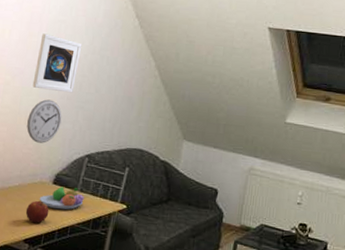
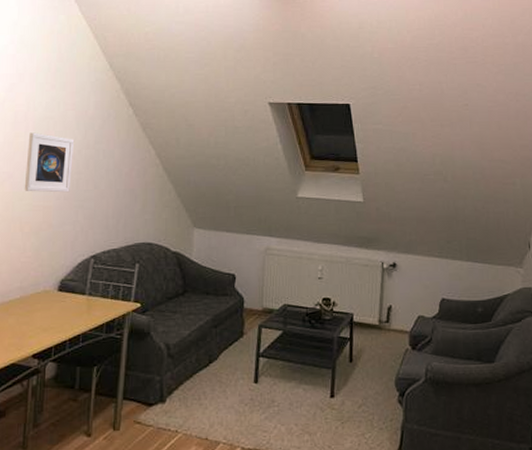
apple: present [25,201,49,224] -> none [31,312,57,336]
wall clock: present [26,99,62,143] -> none [23,202,60,250]
fruit bowl: present [39,186,84,210] -> none [44,292,94,318]

